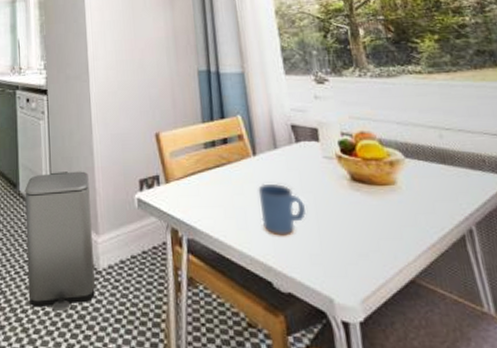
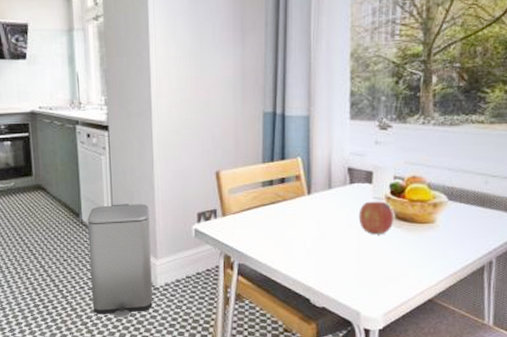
mug: present [258,183,307,236] -> none [308,219,350,263]
fruit: none [310,161,351,199] -> present [358,201,395,234]

